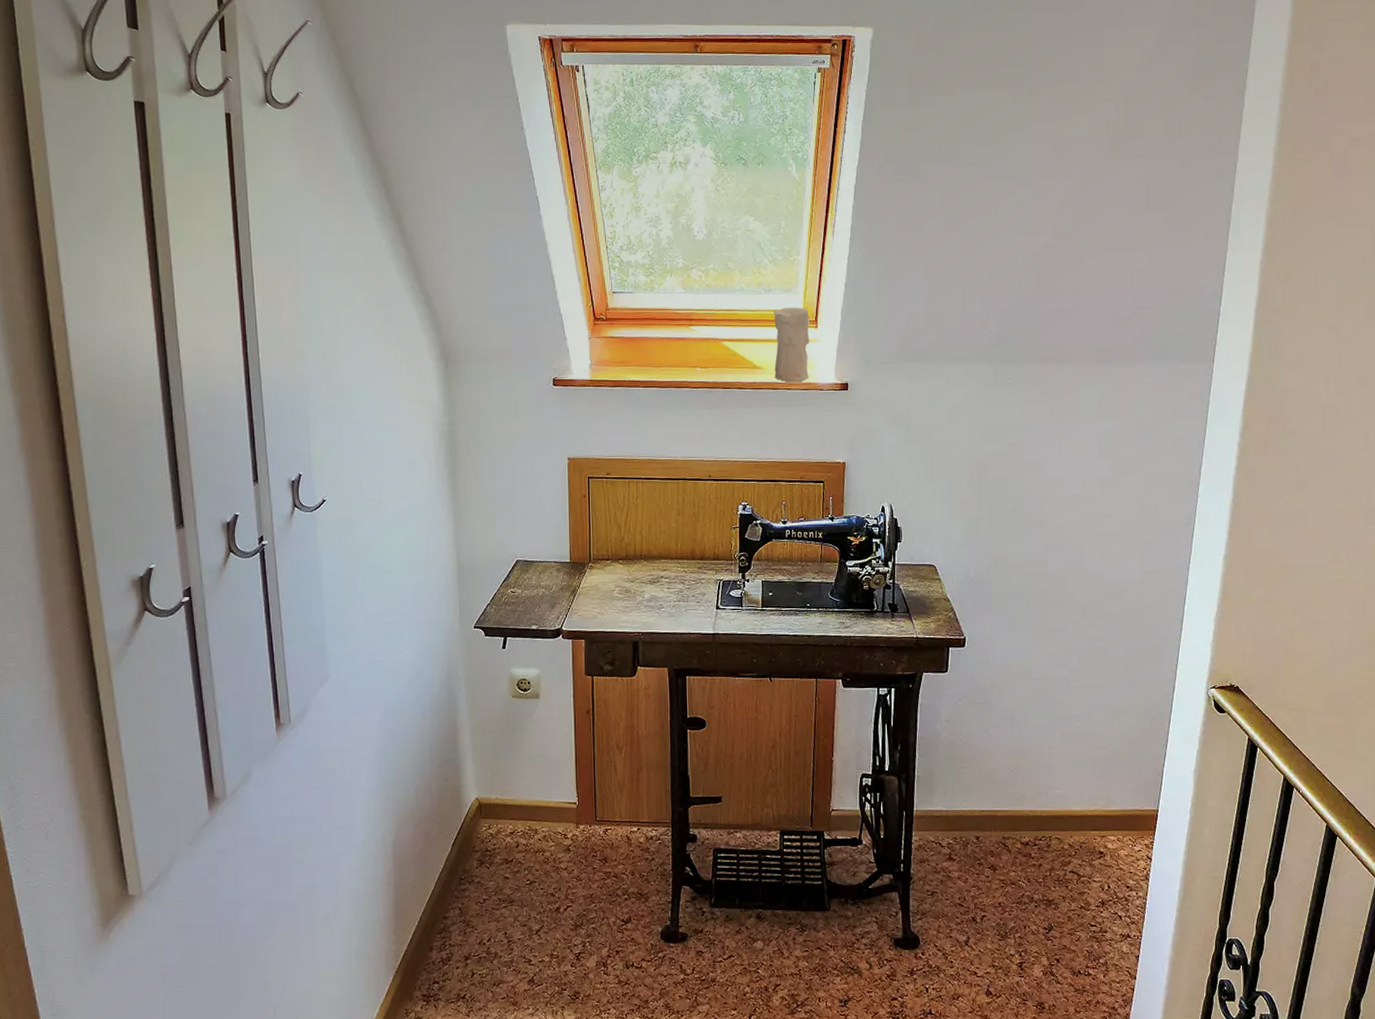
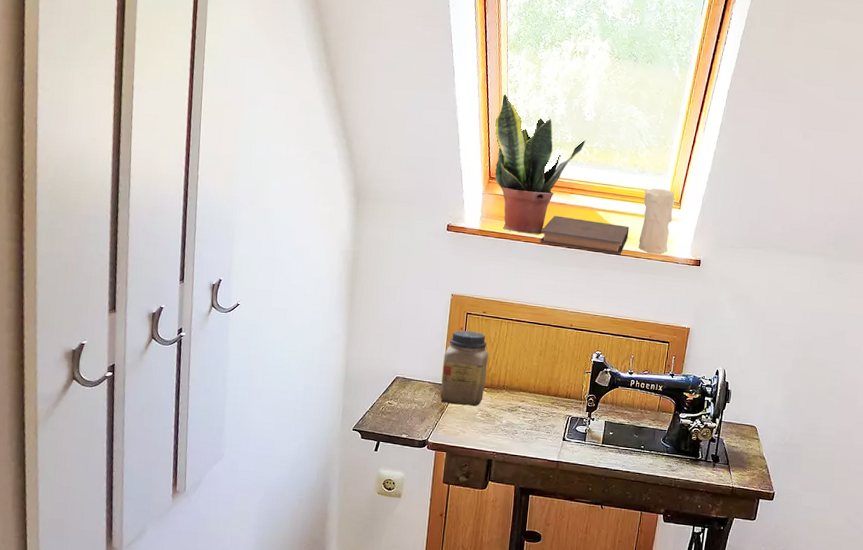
jar: none [568,497,620,584] -> present [440,330,489,407]
potted plant: none [593,219,700,378] -> present [495,92,587,235]
book: none [661,352,762,390] -> present [540,215,630,255]

